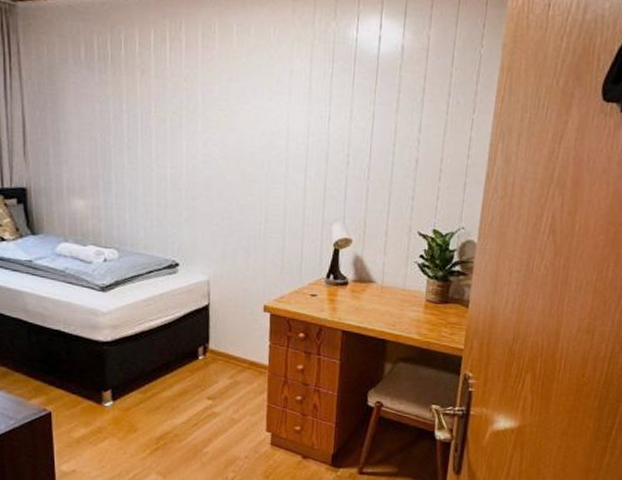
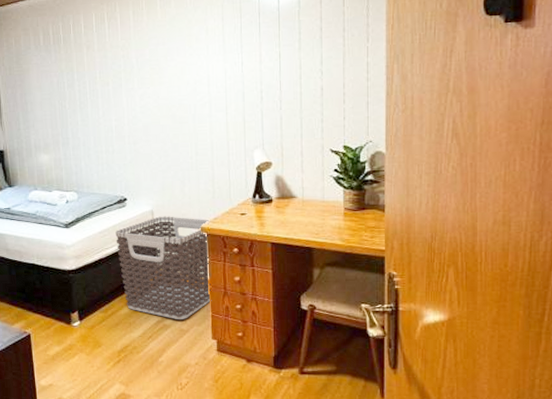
clothes hamper: none [162,288,274,408] -> present [115,216,212,319]

